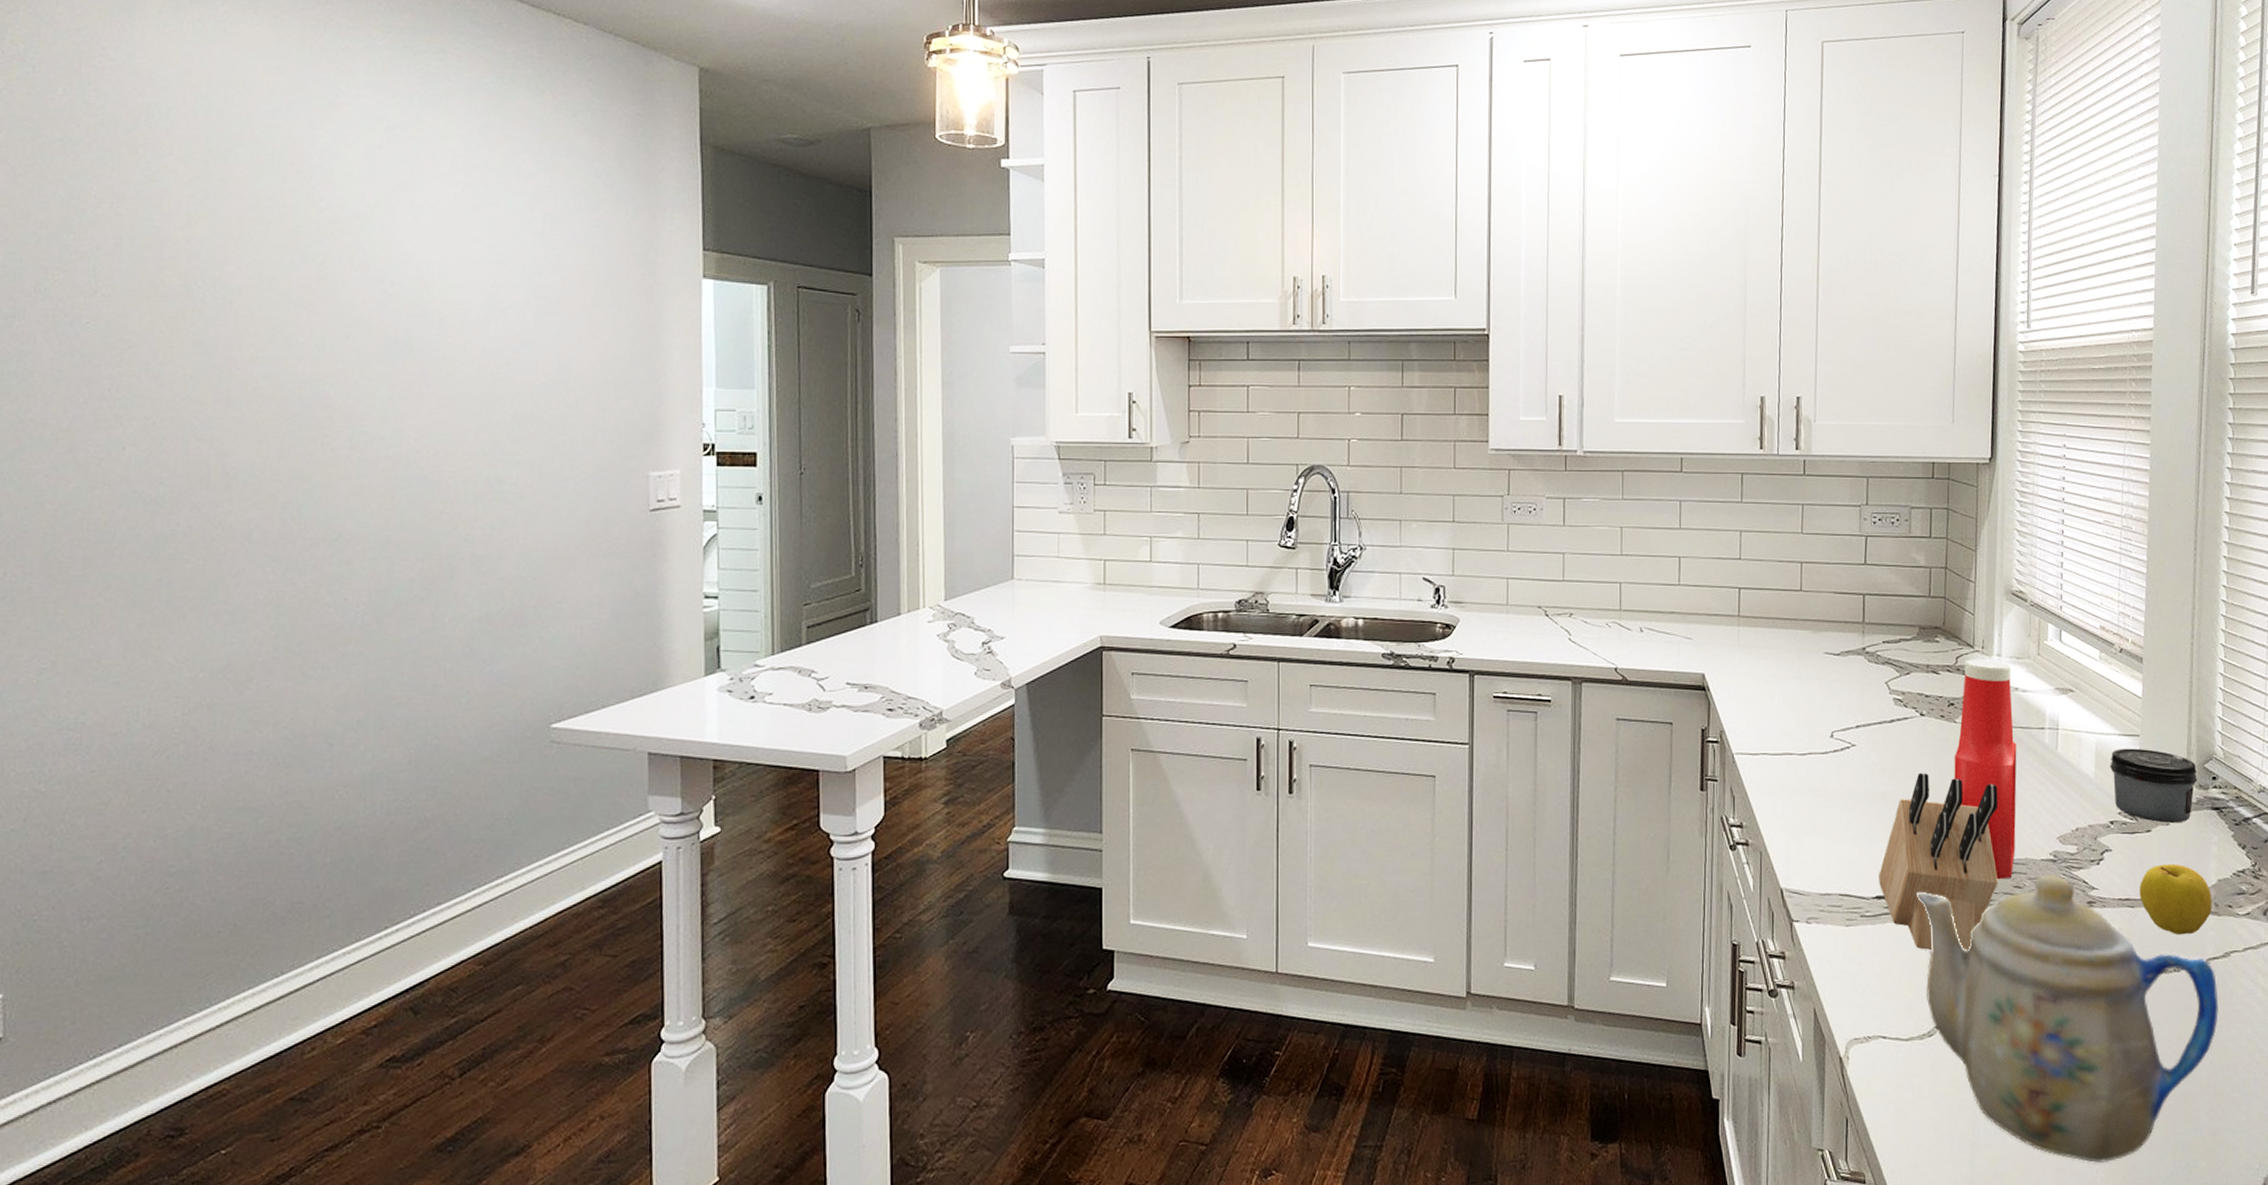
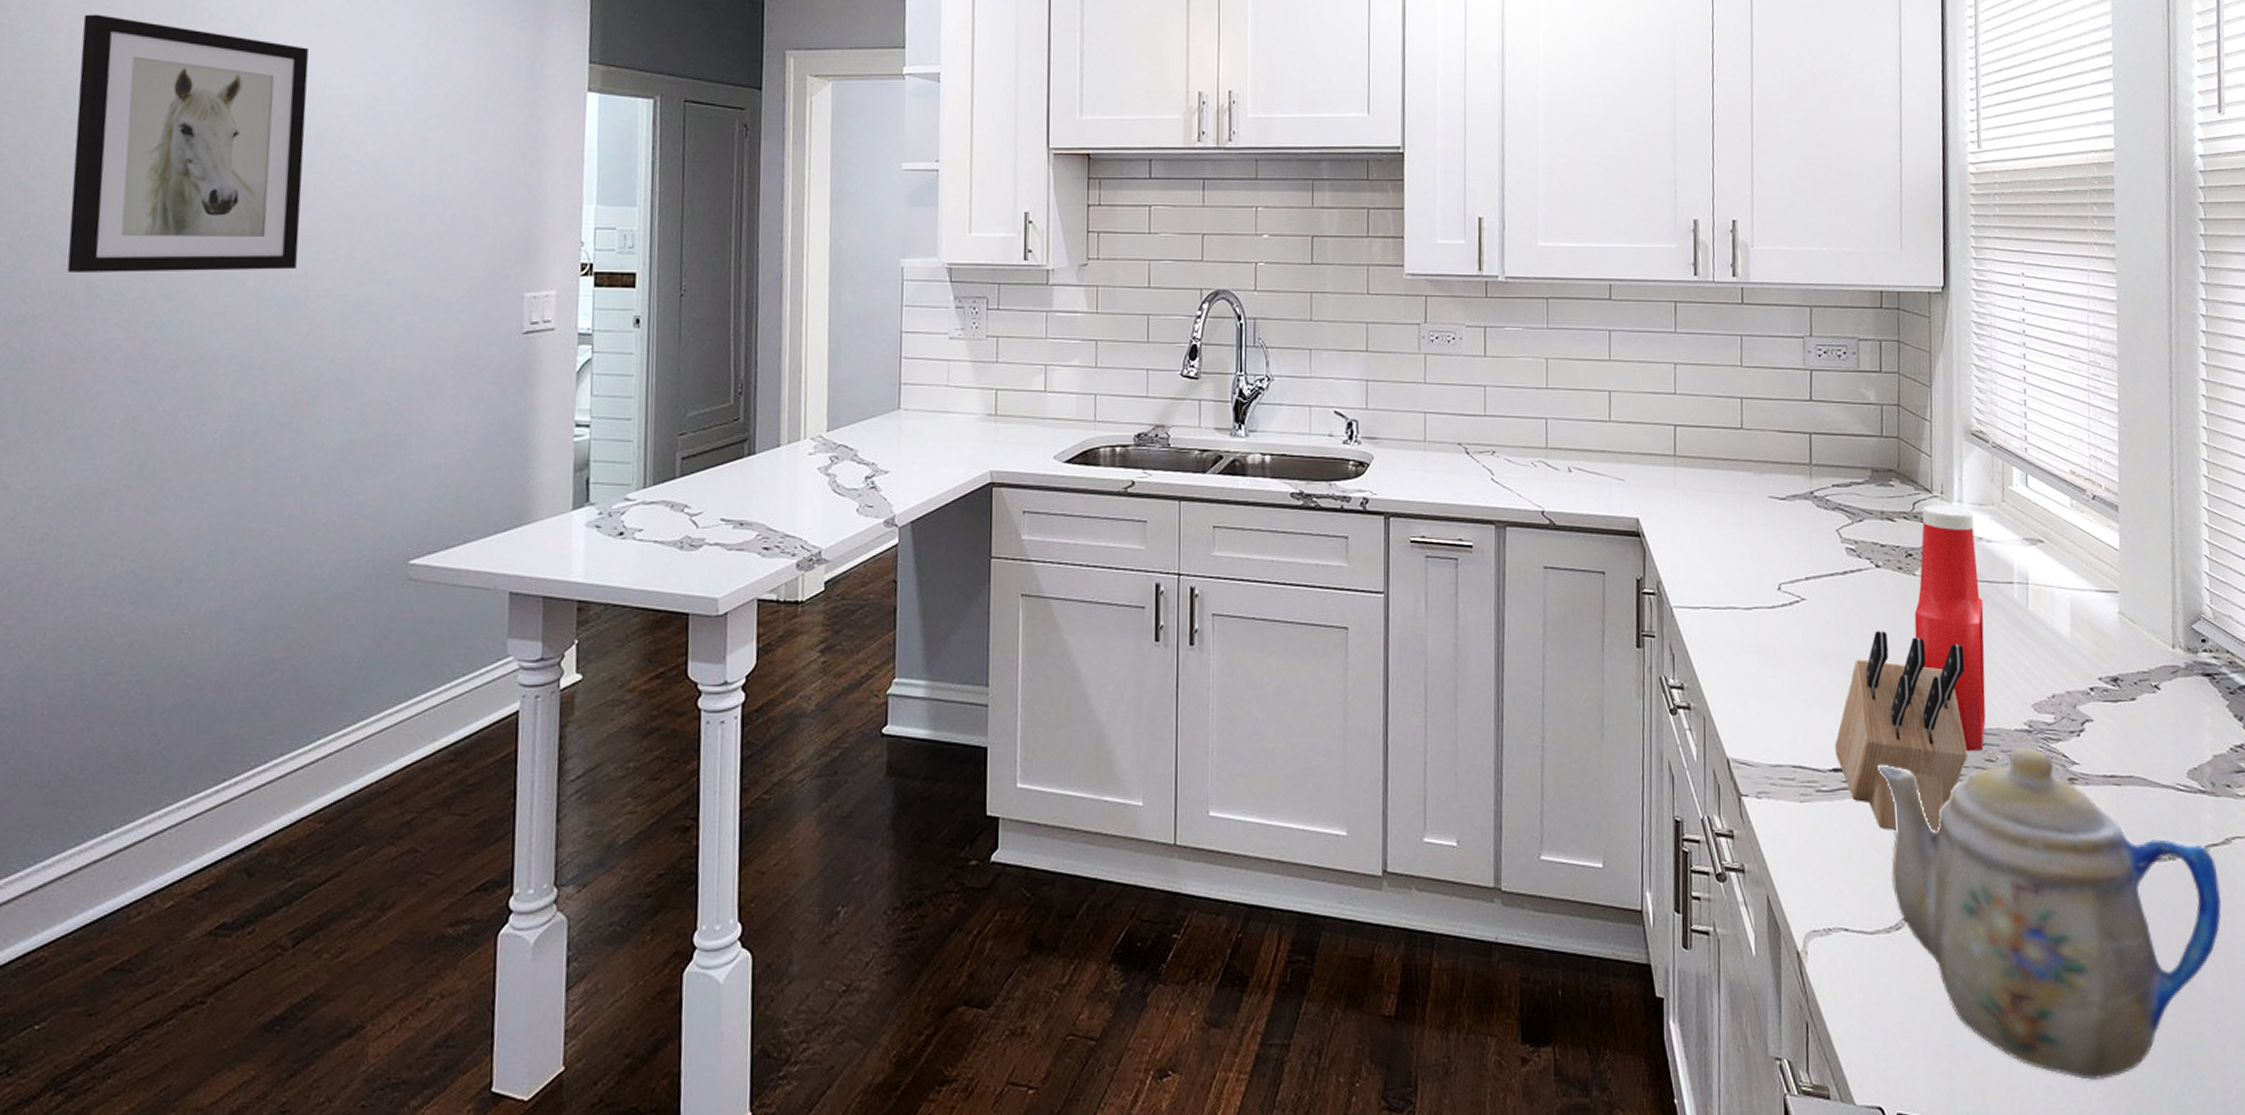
wall art: none [200,203,428,455] -> present [67,14,309,272]
jar: present [2110,748,2198,823] -> none [2087,606,2186,690]
apple: present [2139,863,2212,934] -> none [2125,736,2209,817]

